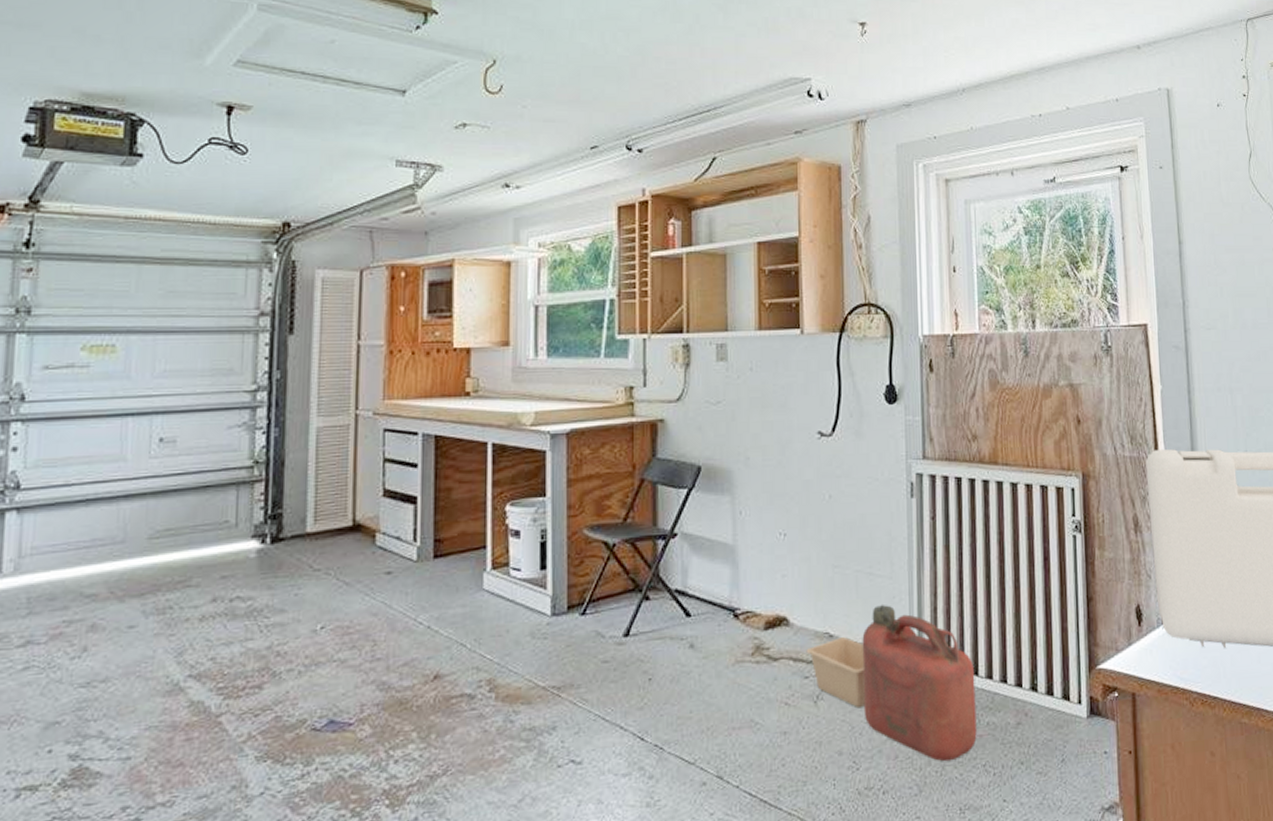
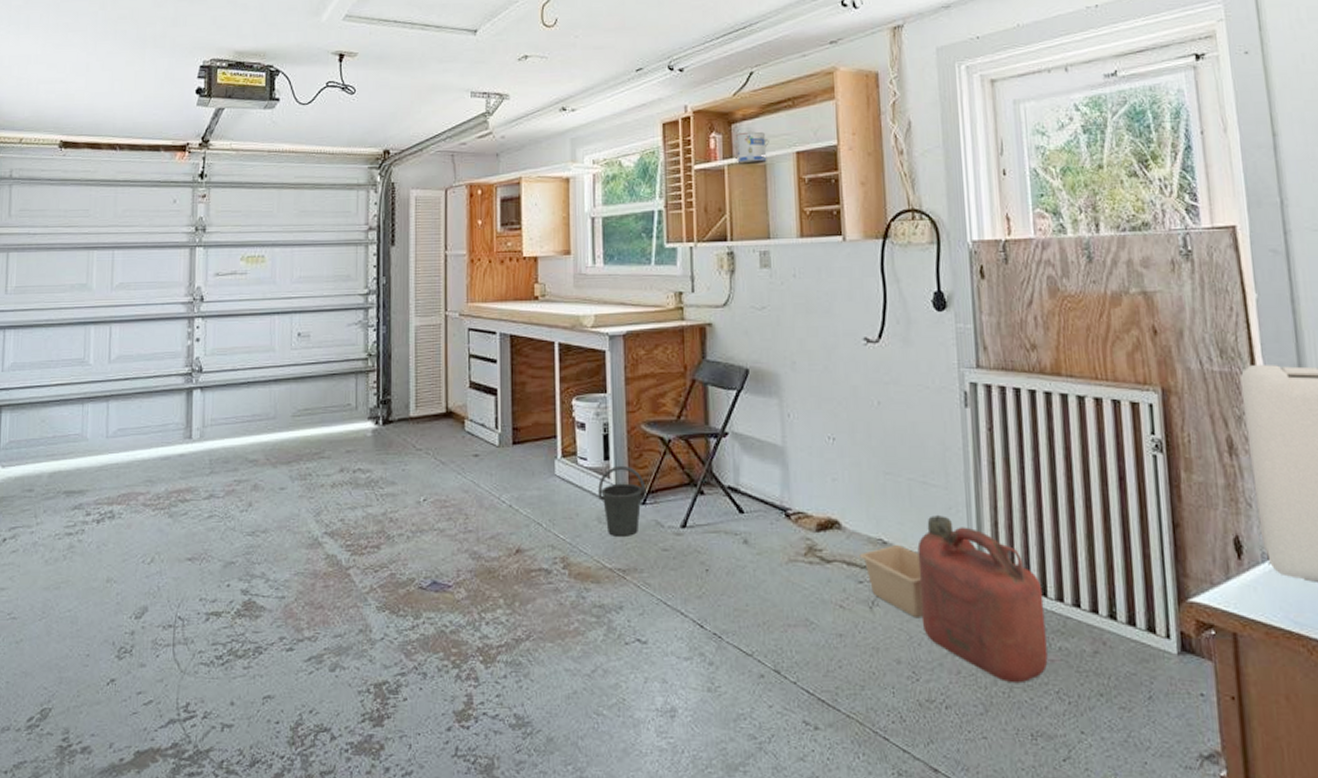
bucket: none [532,574,587,652] -> present [598,465,646,536]
paint can: none [692,219,730,253] -> present [732,131,769,164]

